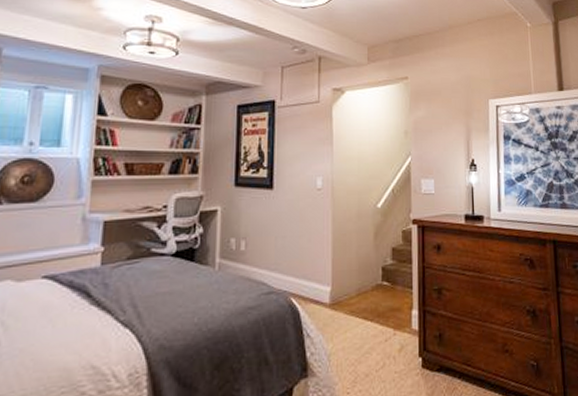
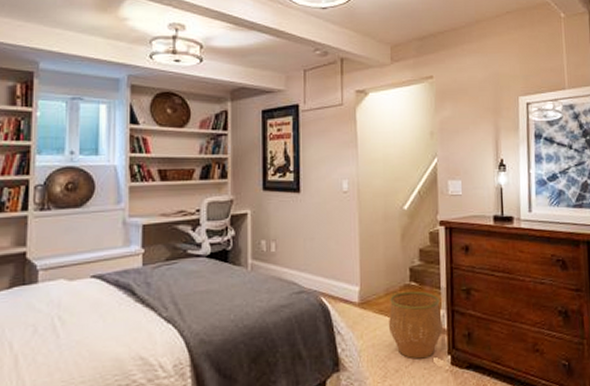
basket: none [359,290,415,363] -> present [388,290,444,360]

